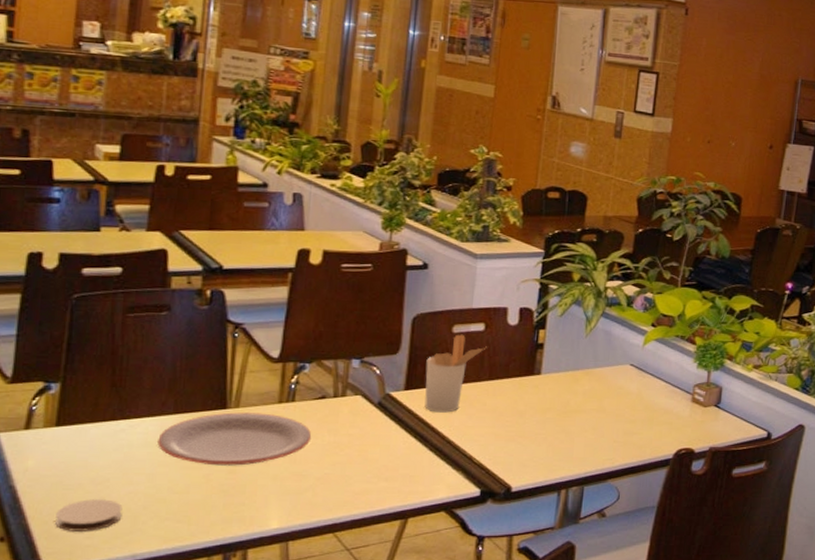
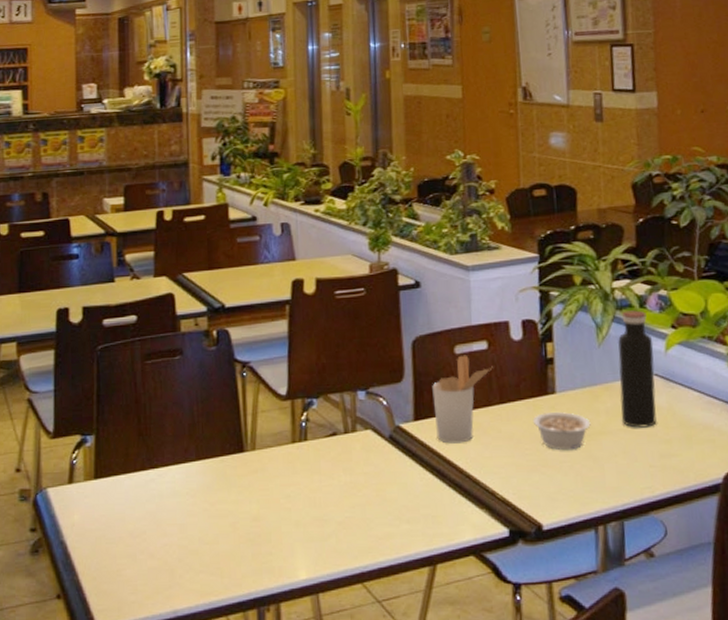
coaster: present [55,498,123,531] -> none [102,551,160,587]
plate: present [158,412,312,466] -> none [185,454,328,513]
legume: none [516,391,569,425] -> present [532,412,591,451]
water bottle: none [595,308,634,409] -> present [617,310,657,428]

